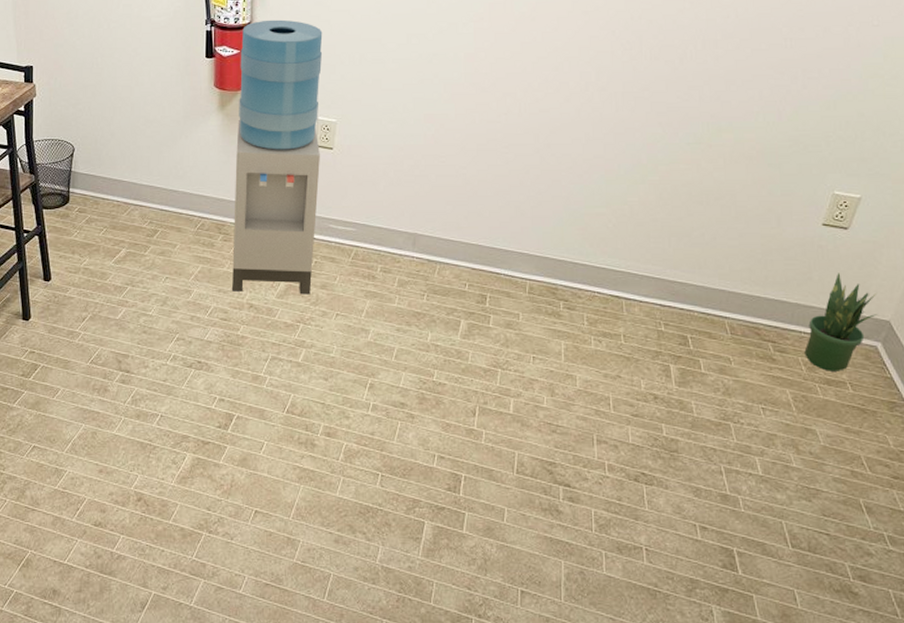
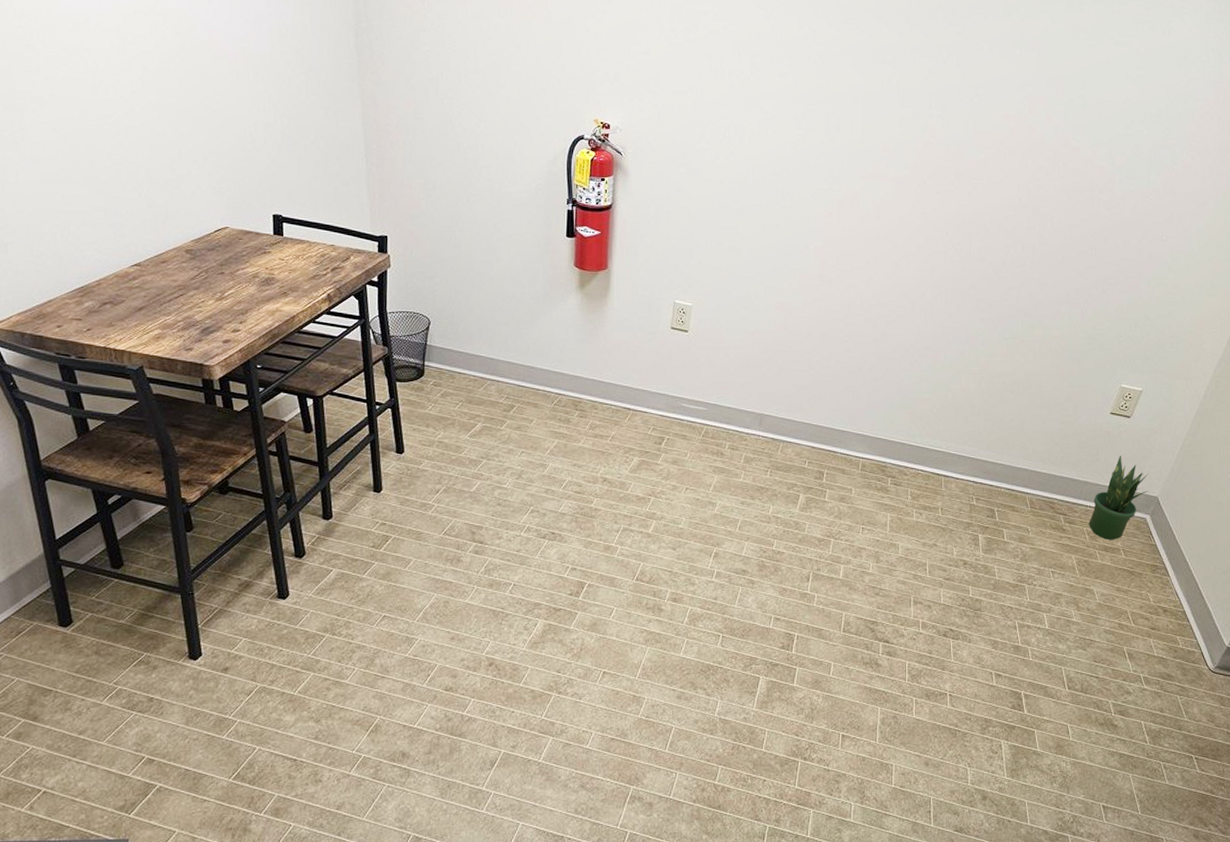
water cooler: present [232,19,323,295] -> none [587,203,682,470]

